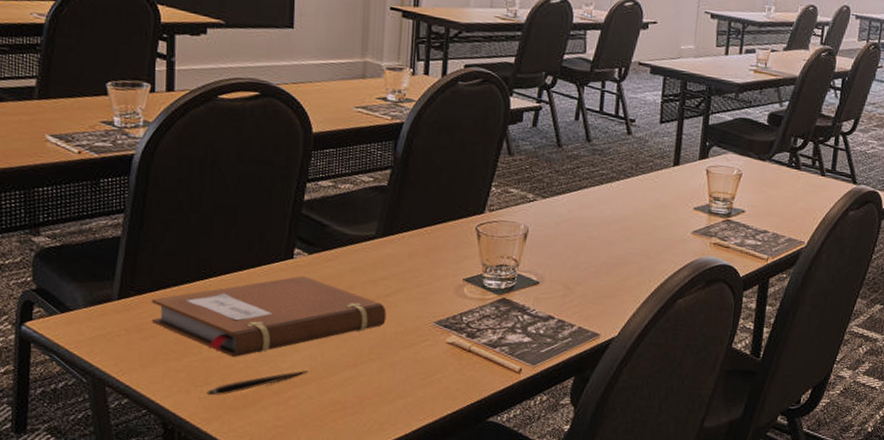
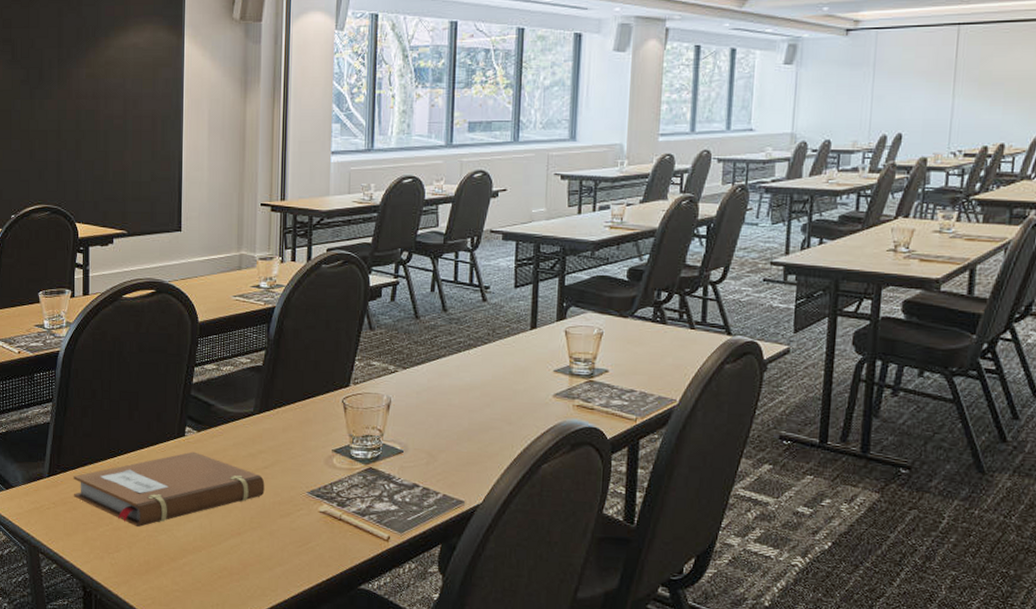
pen: present [206,370,309,396] -> none [117,538,200,562]

